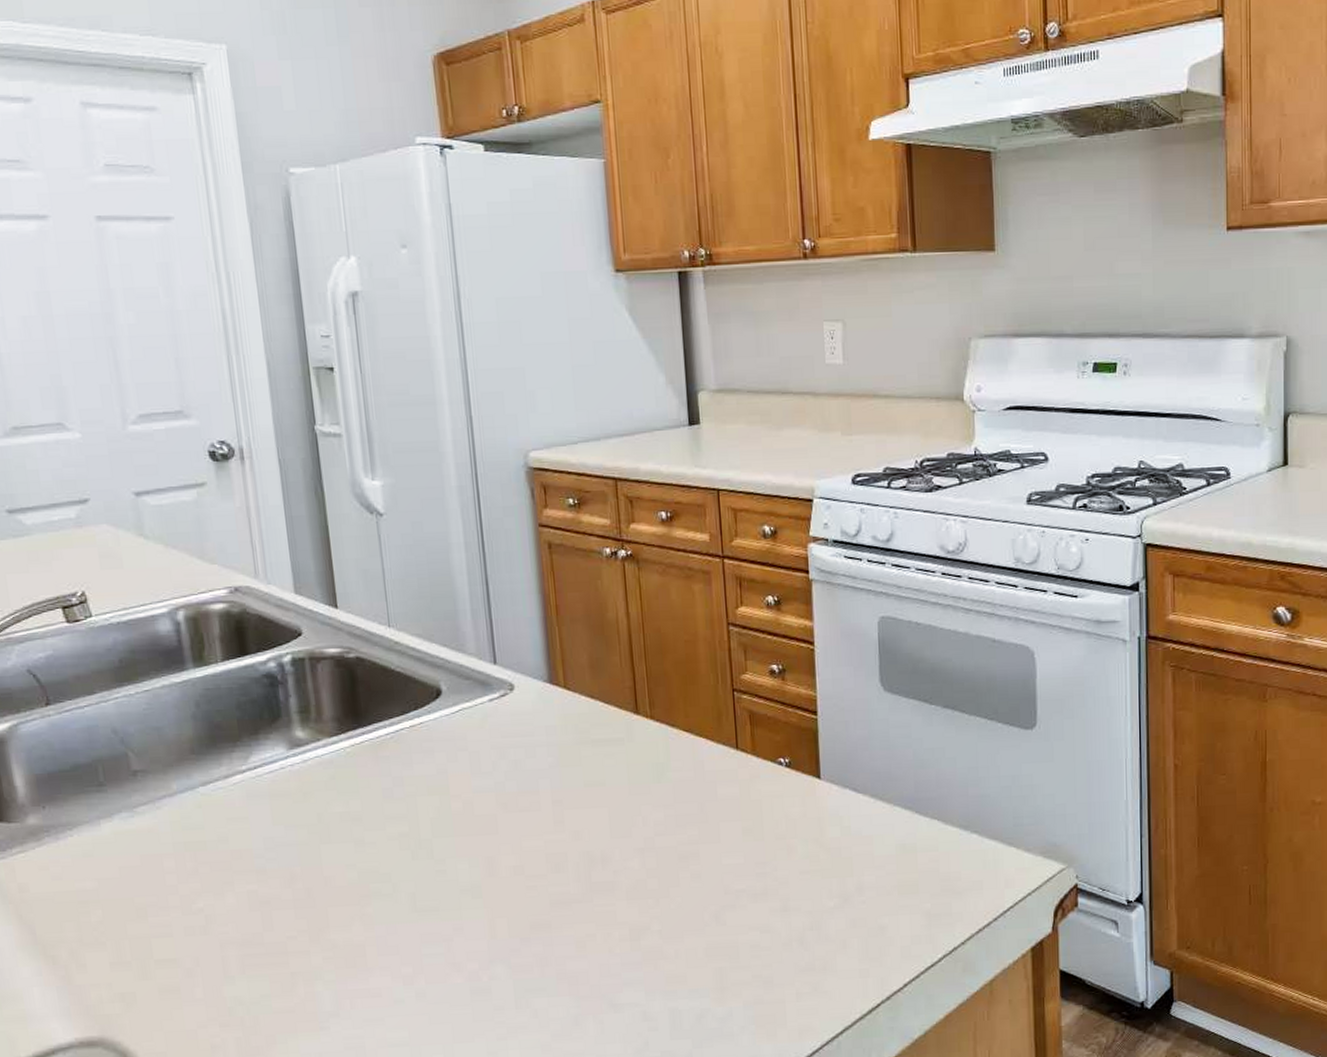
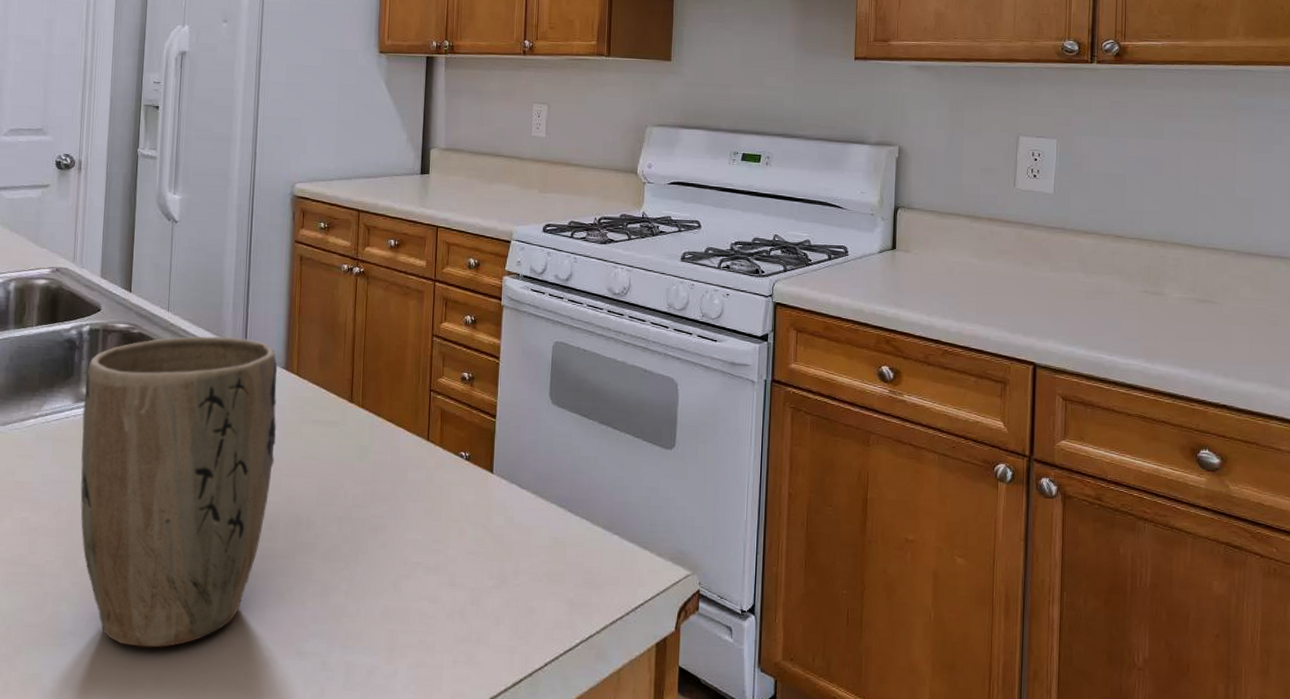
plant pot: none [298,650,552,1021] -> present [80,336,278,648]

